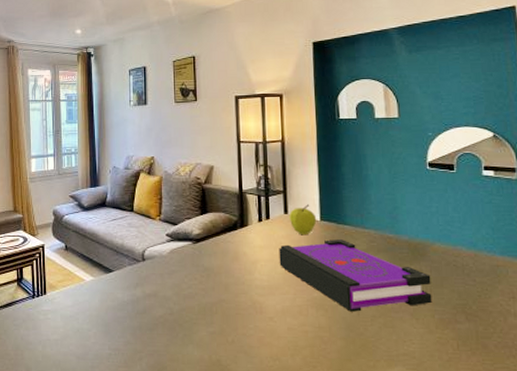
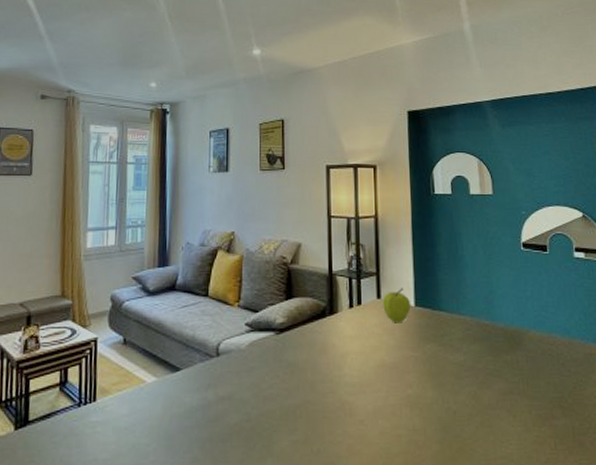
board game: present [279,238,433,312] -> none [371,326,529,410]

